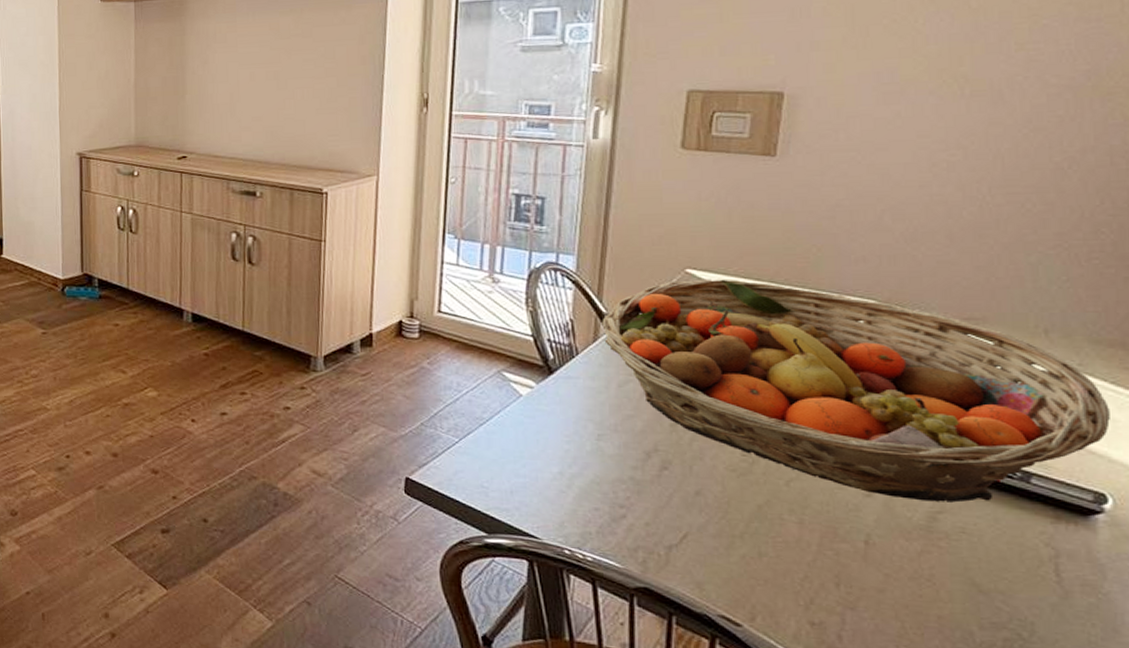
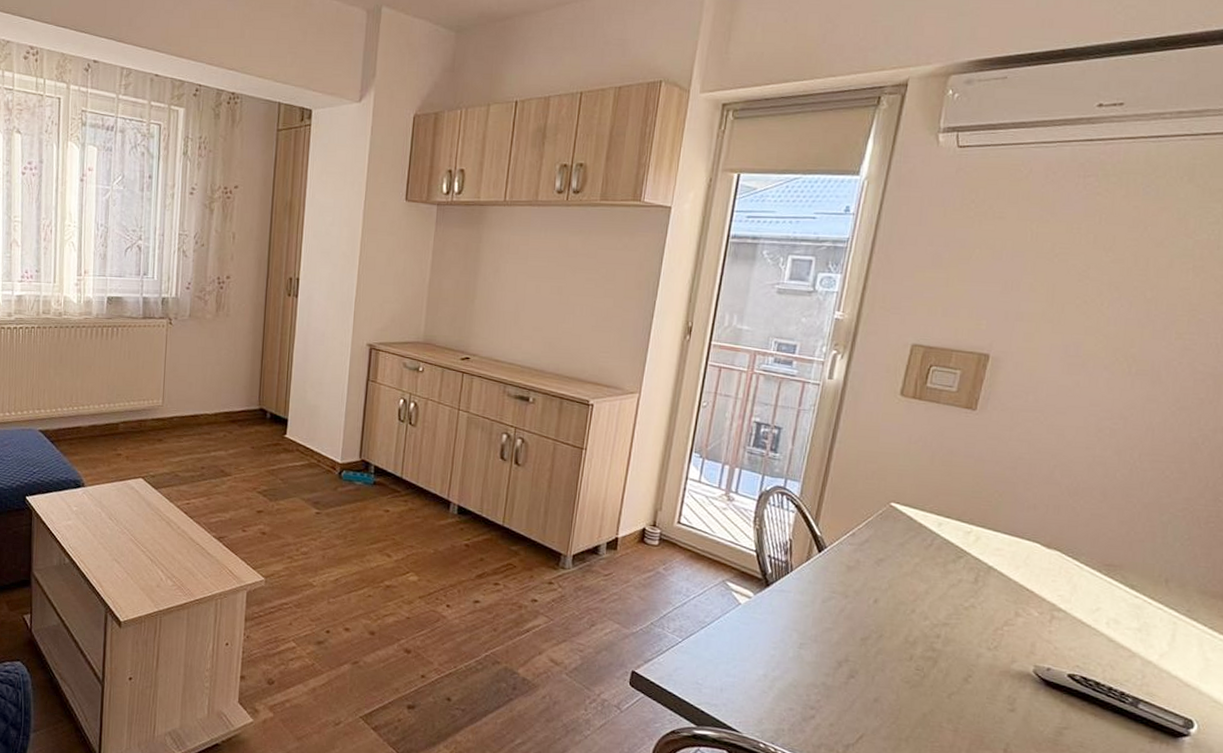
fruit basket: present [602,279,1110,503] -> none [815,512,1206,721]

